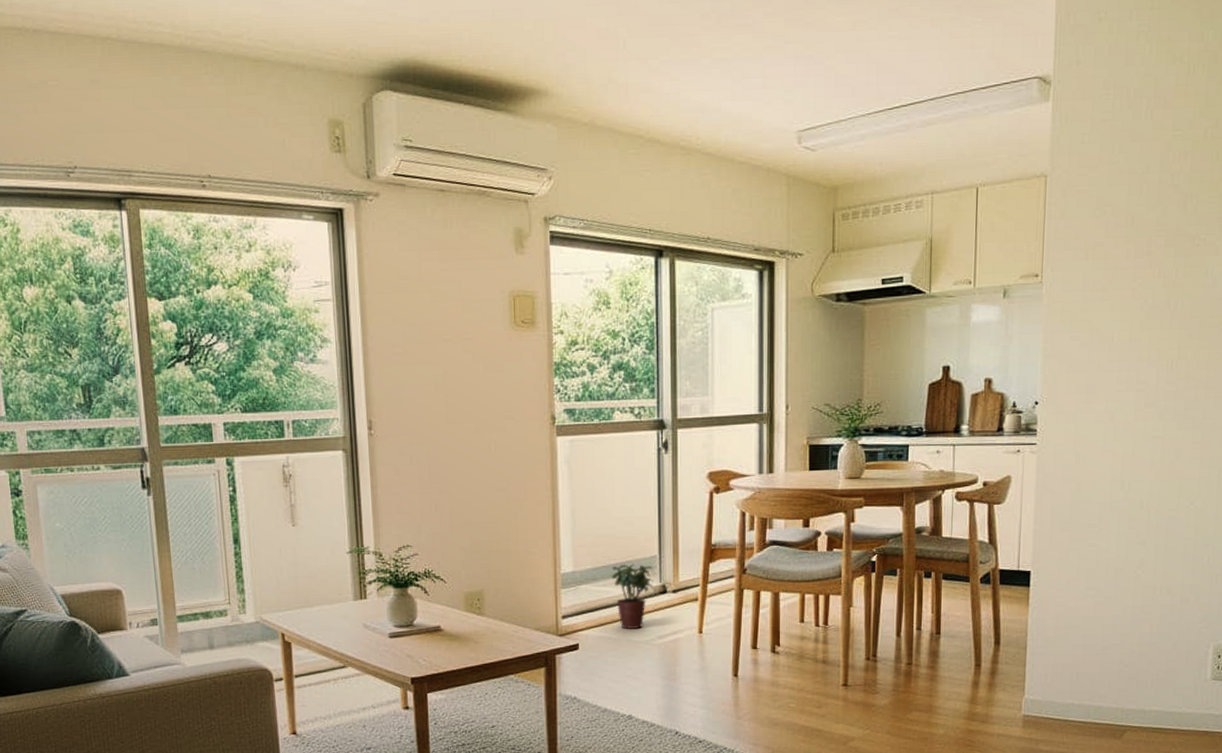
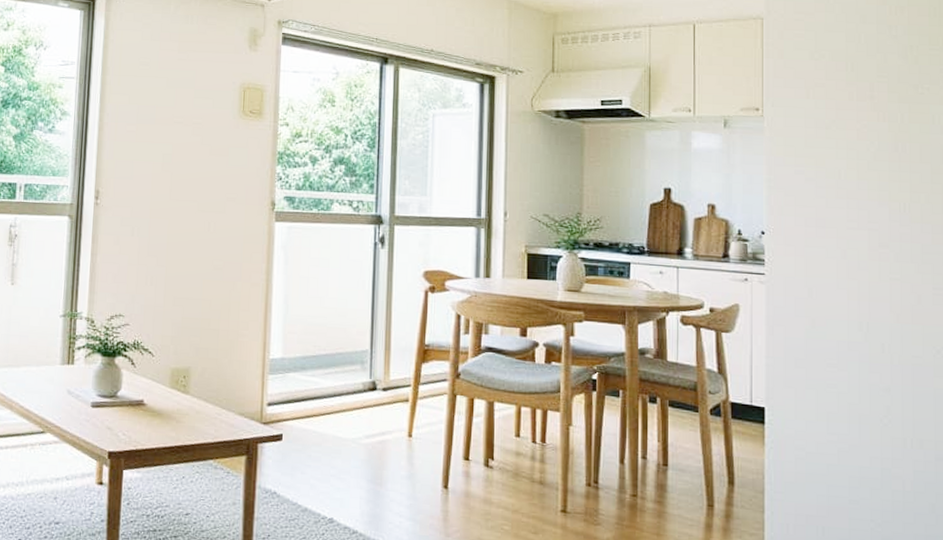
potted plant: present [611,564,653,630] -> none [320,355,363,426]

